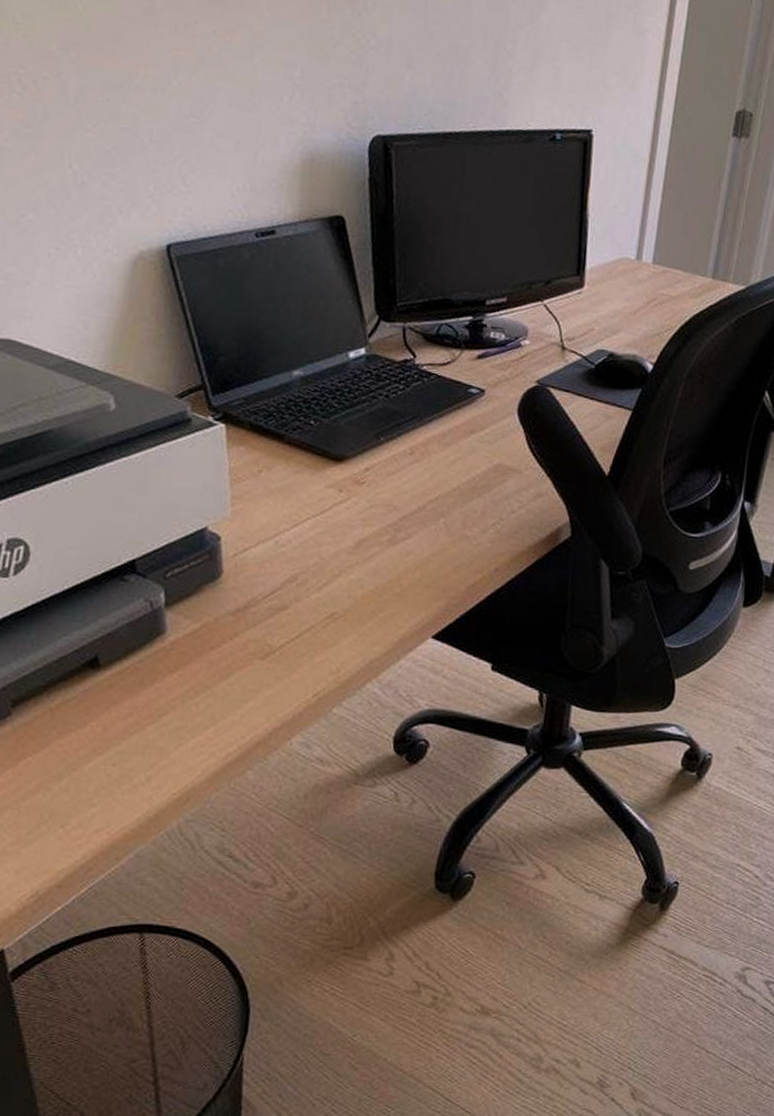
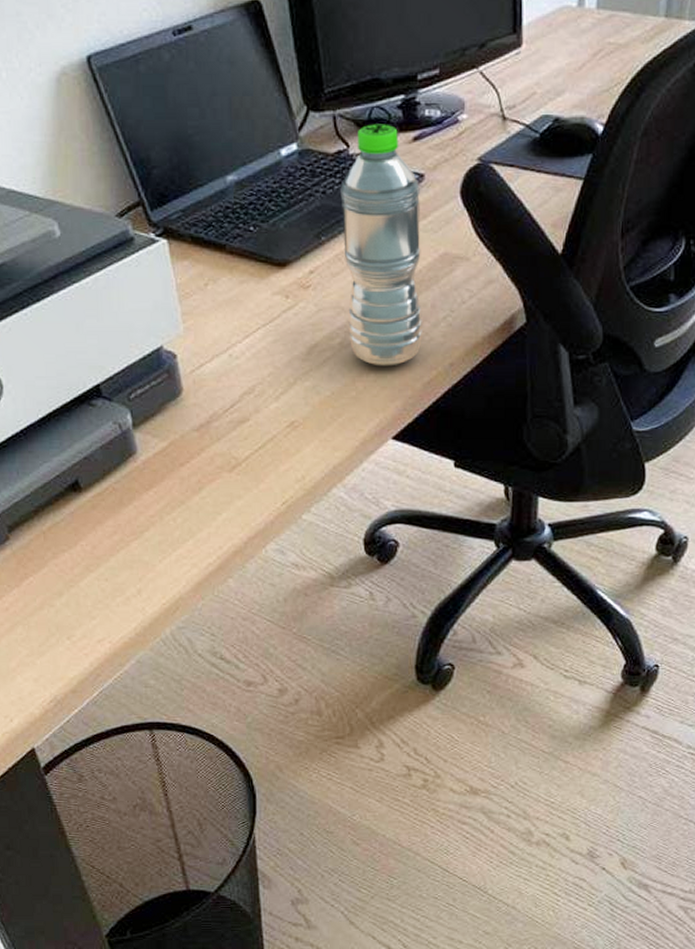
water bottle: none [398,339,480,567] -> present [340,124,422,366]

